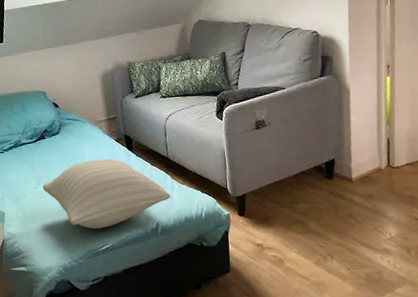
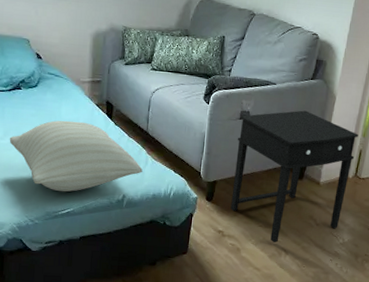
side table: none [256,108,383,249] -> present [230,110,358,243]

